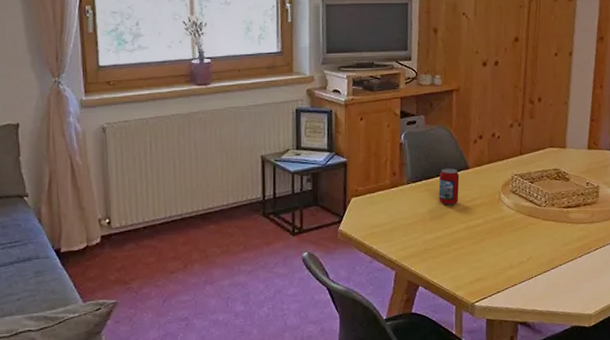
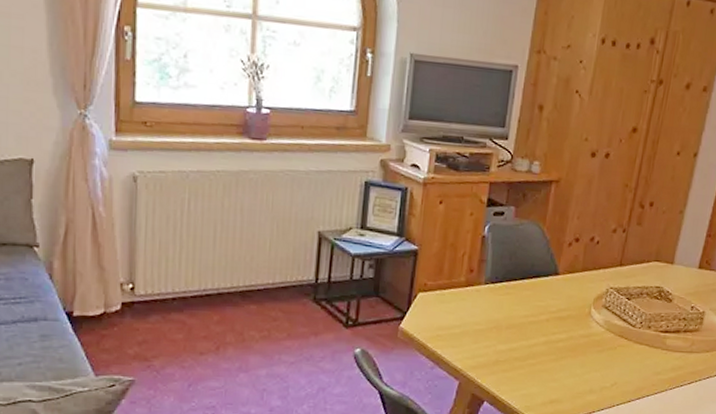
beverage can: present [438,168,460,205] -> none [519,271,547,314]

